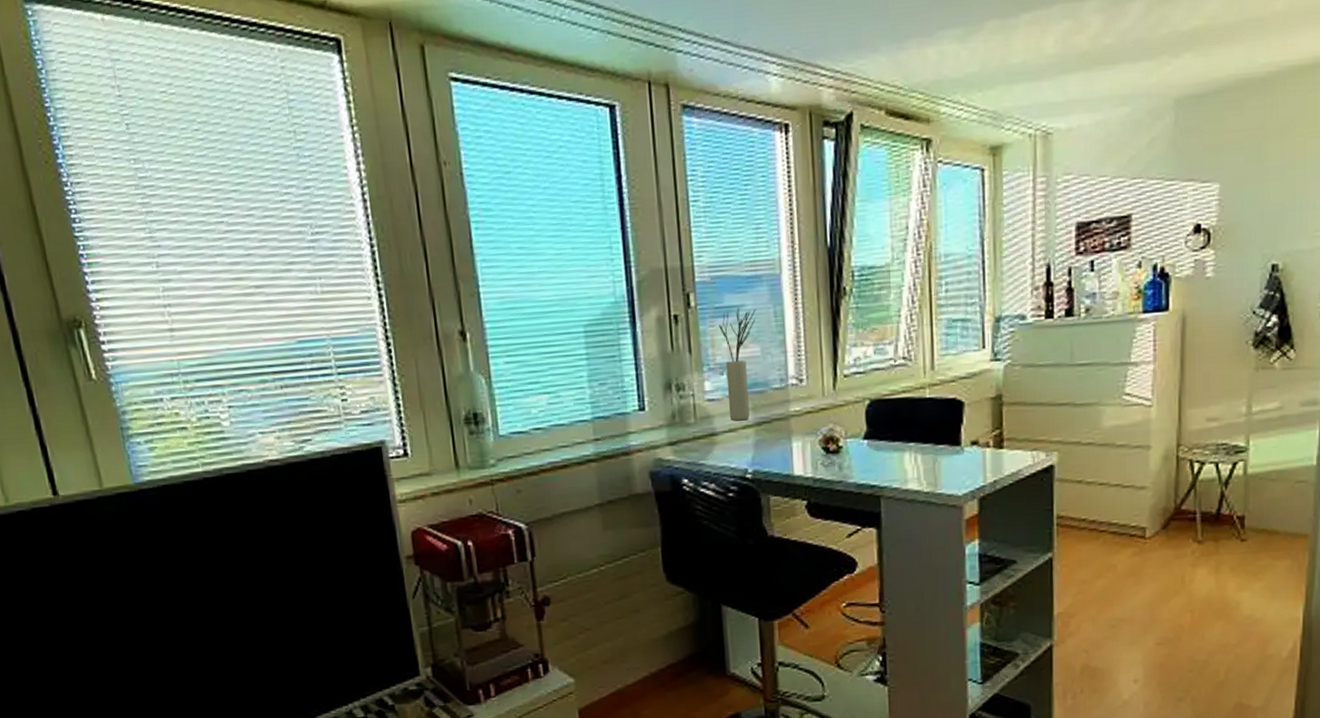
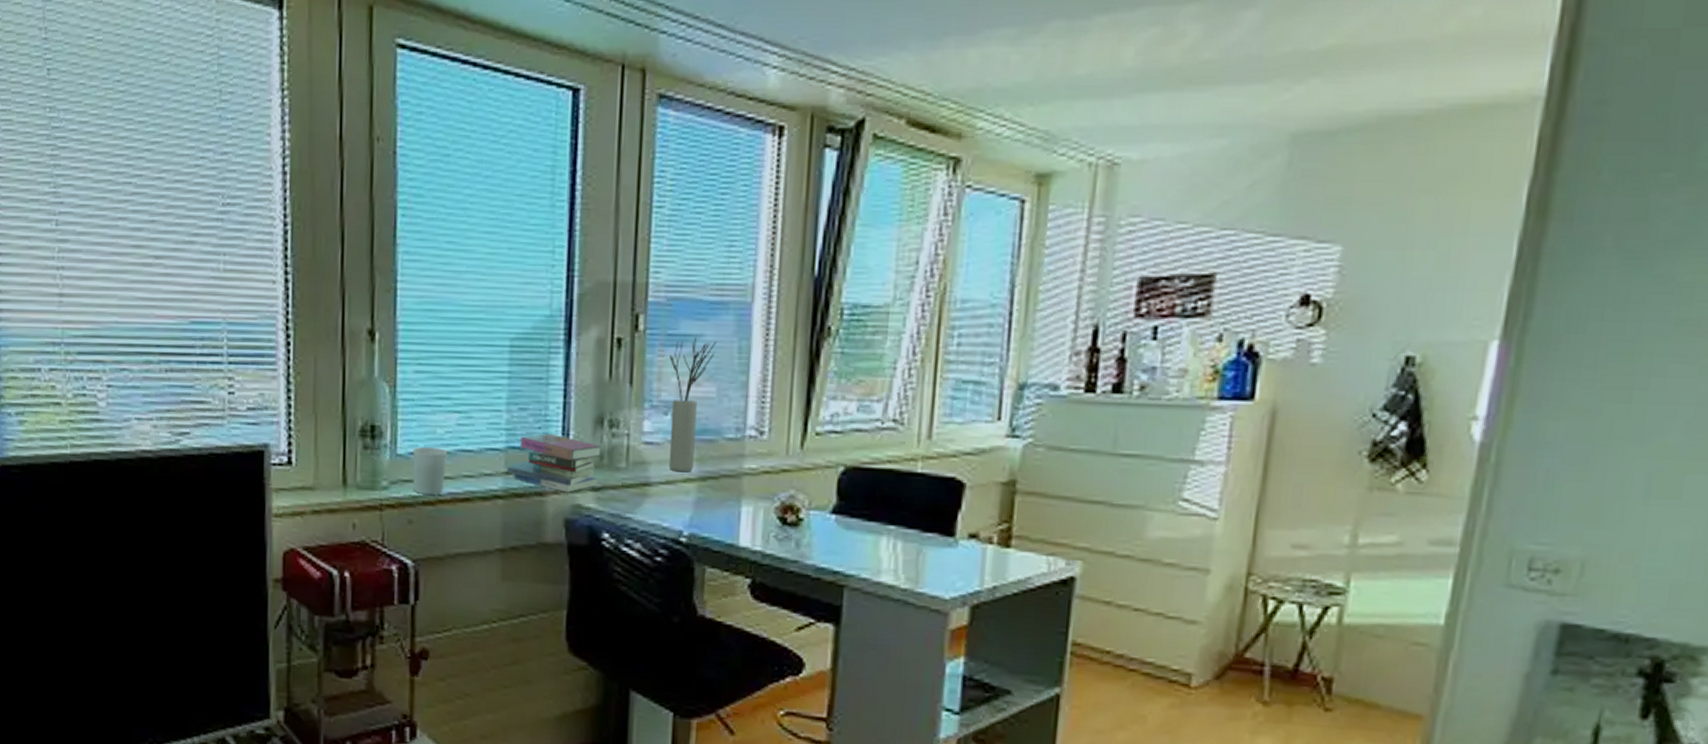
candle holder: none [513,425,544,467] -> present [412,447,447,496]
books: none [596,401,674,450] -> present [507,433,601,493]

